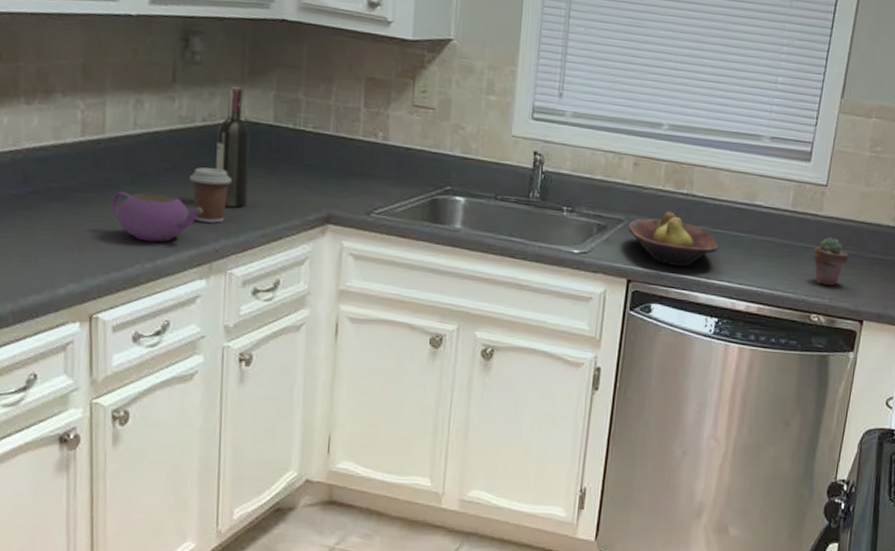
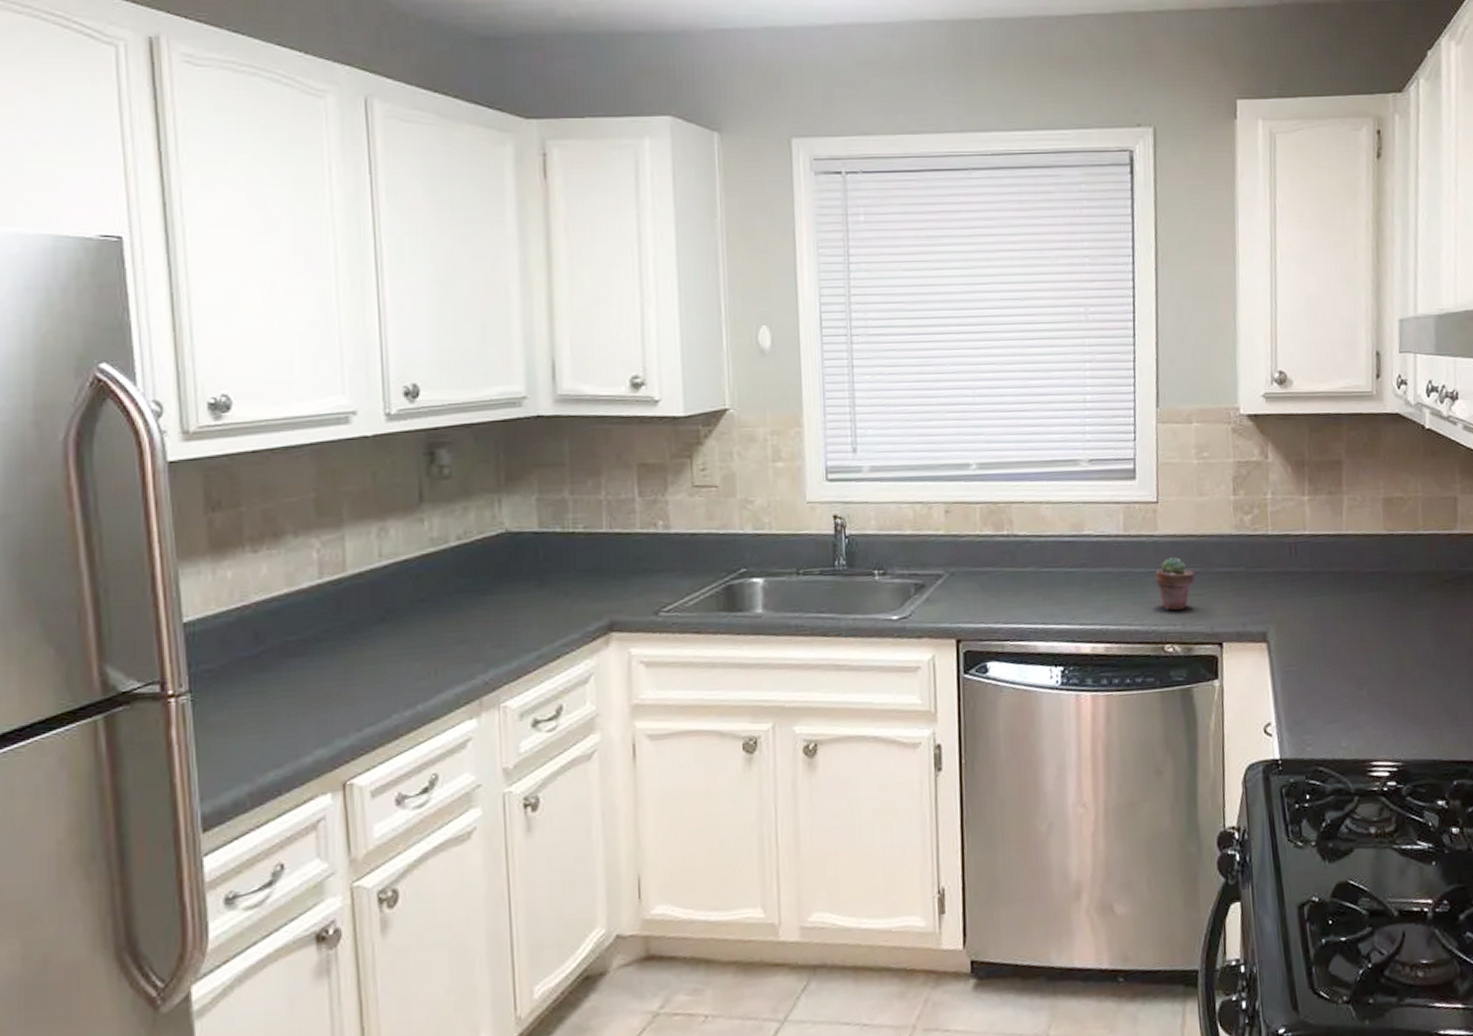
teapot: present [111,192,203,242] -> none [359,628,467,686]
coffee cup: present [190,167,232,223] -> none [448,590,496,653]
wine bottle: present [216,87,250,208] -> none [475,496,516,632]
fruit bowl: present [627,211,719,267] -> none [948,557,1052,617]

